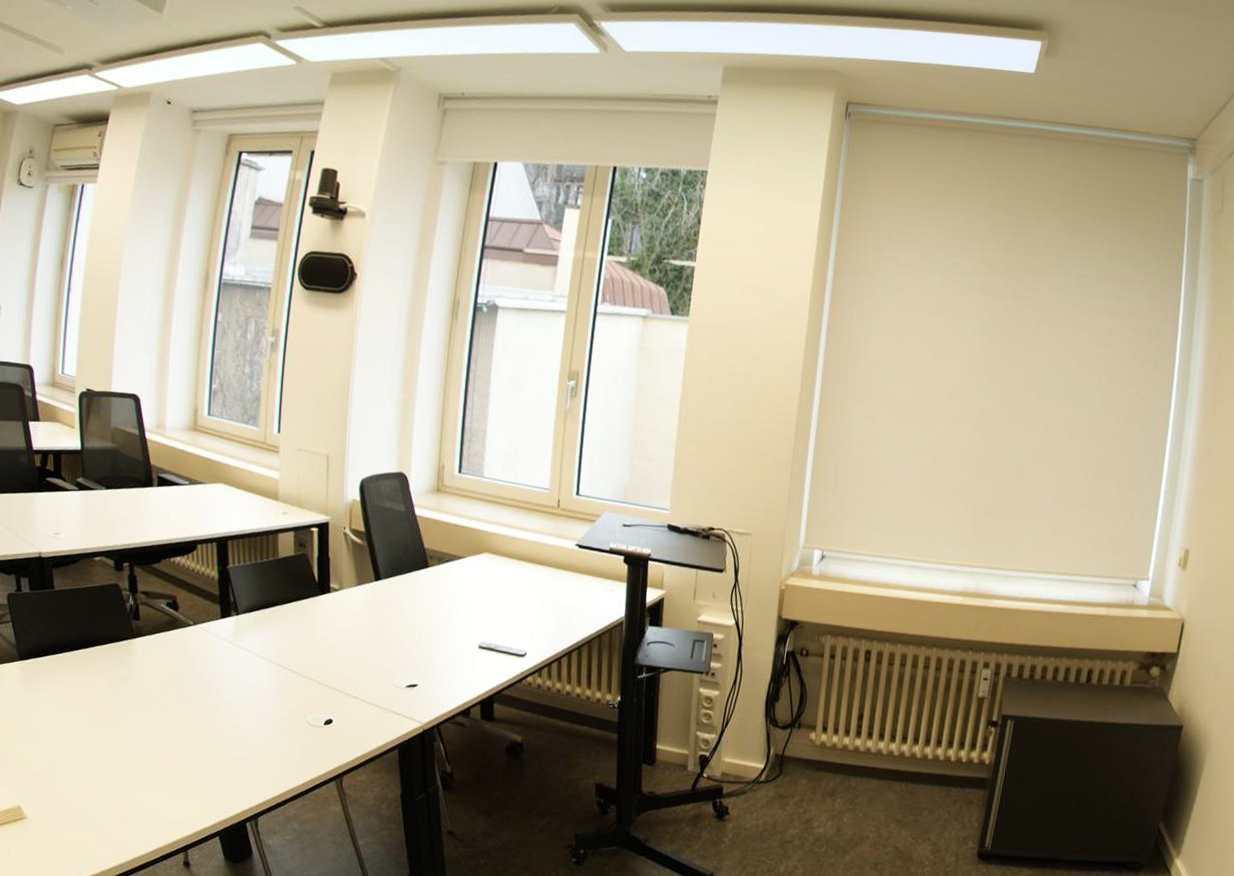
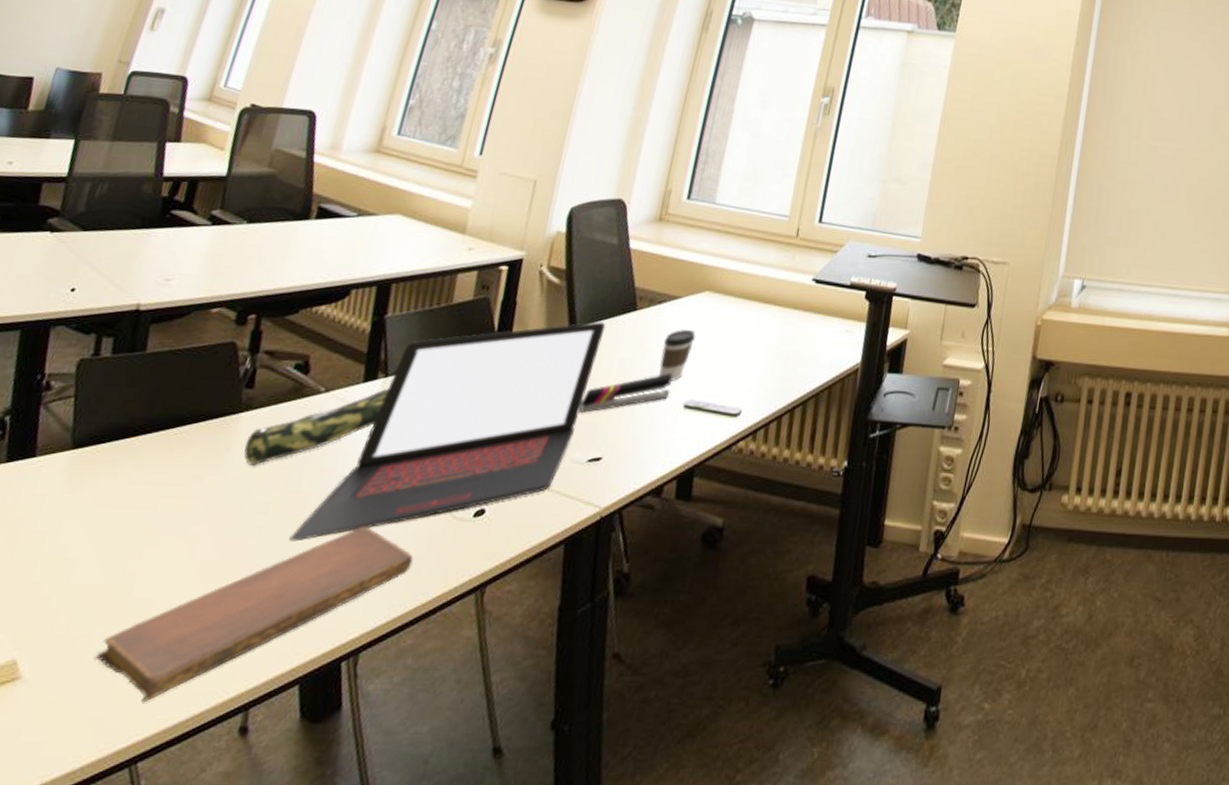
notebook: none [73,727,285,841] -> present [96,526,414,703]
pencil case: none [142,623,242,679] -> present [243,388,389,467]
laptop: none [190,575,405,736] -> present [289,321,606,542]
stapler: none [394,620,466,649] -> present [580,374,673,413]
coffee cup: none [454,584,482,626] -> present [659,330,697,381]

